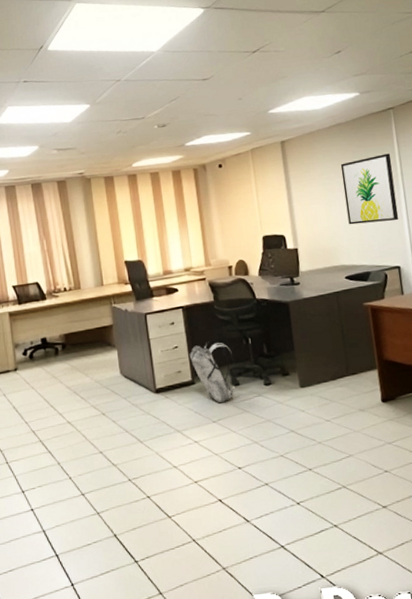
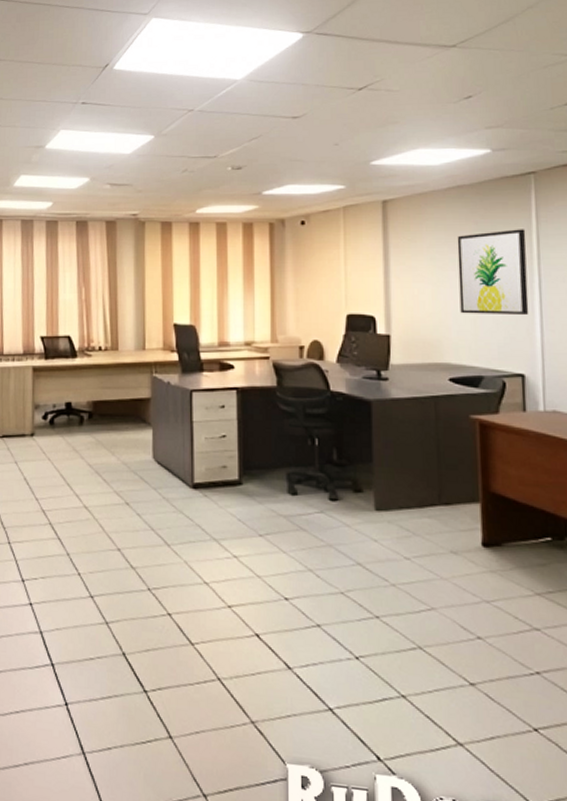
backpack: present [189,340,237,403] -> none [239,434,296,514]

